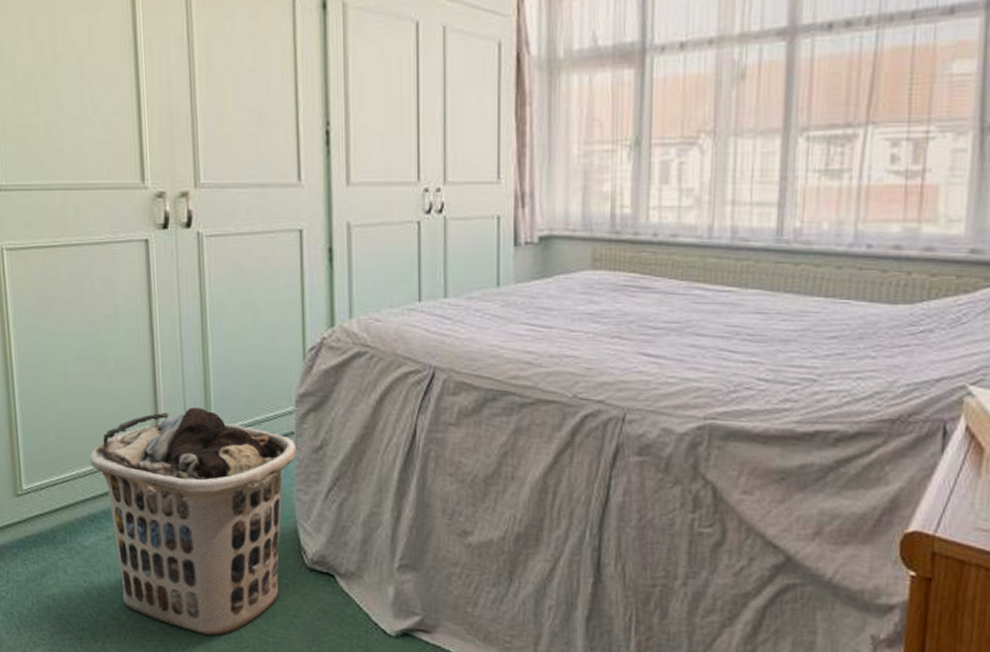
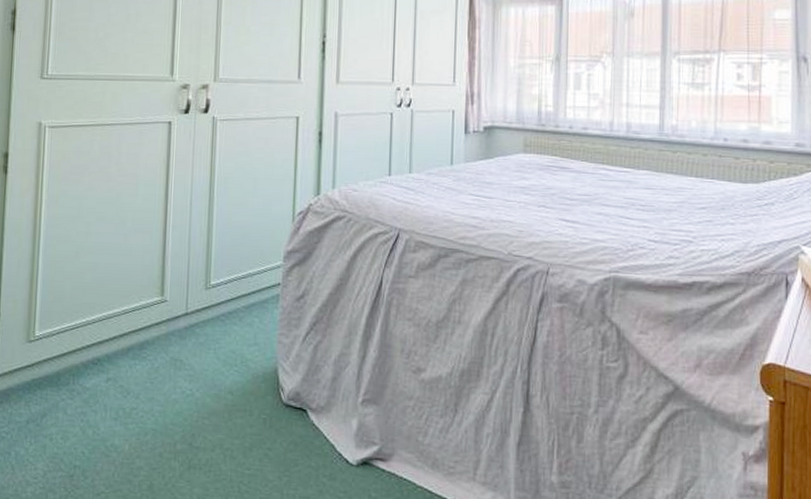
clothes hamper: present [89,407,297,636] -> none [99,262,282,470]

